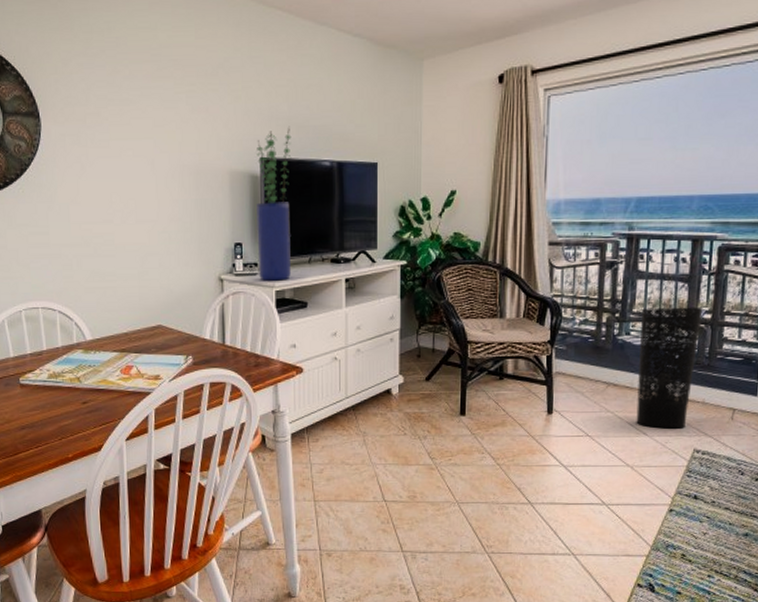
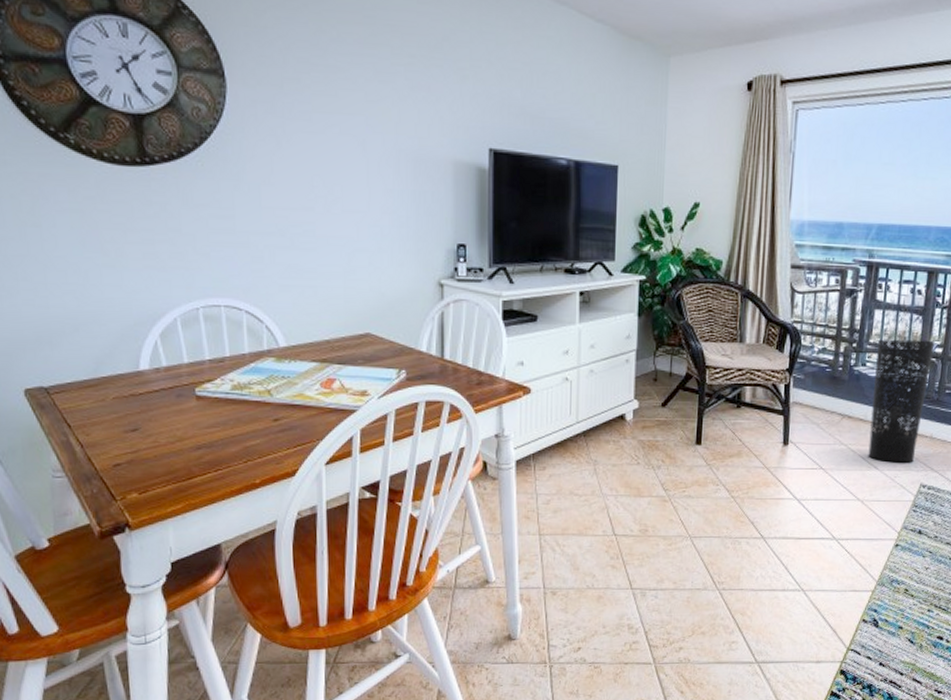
vase: present [257,126,292,281] -> none [483,115,525,290]

